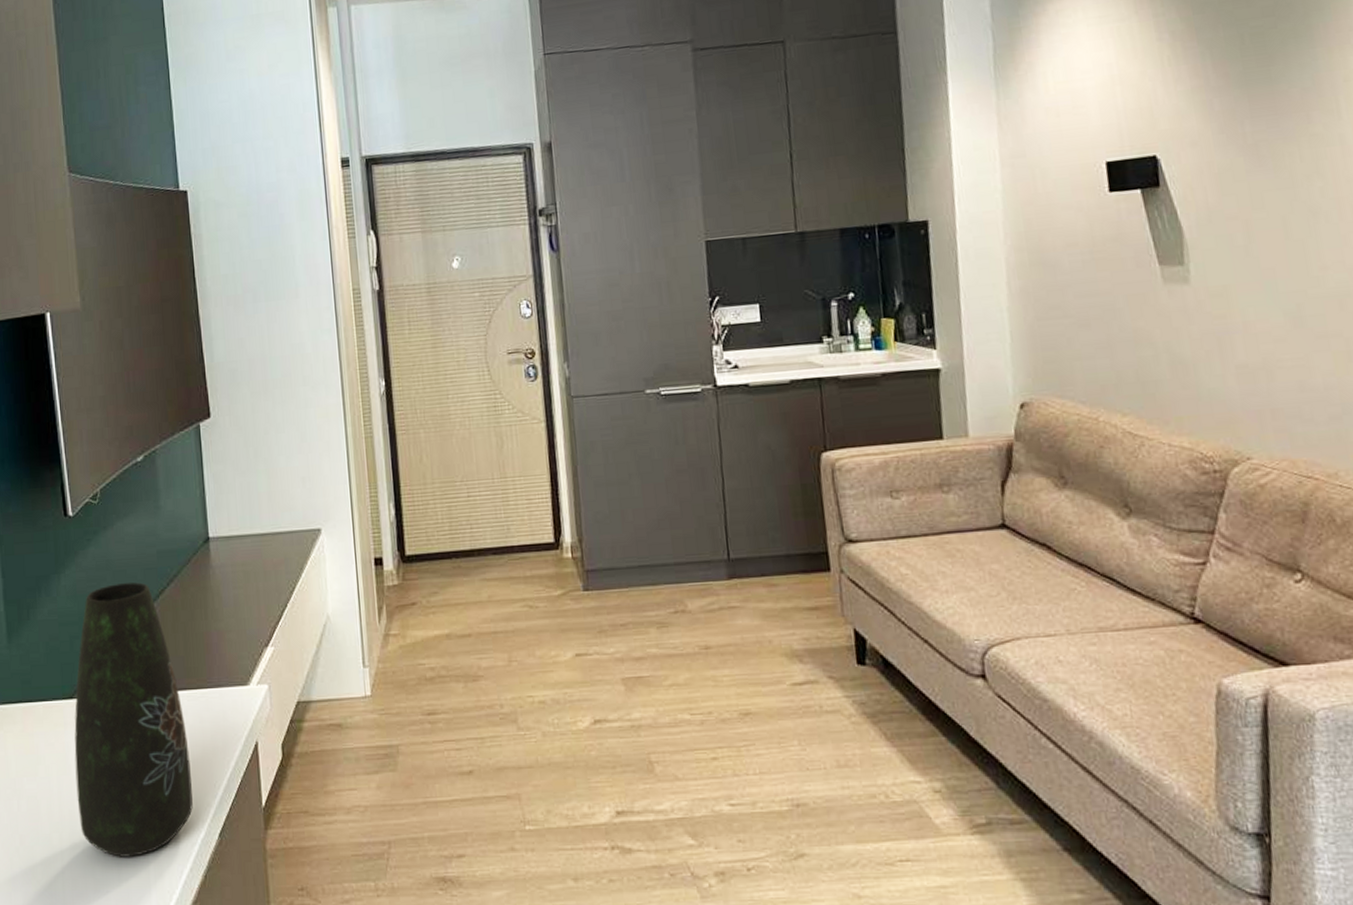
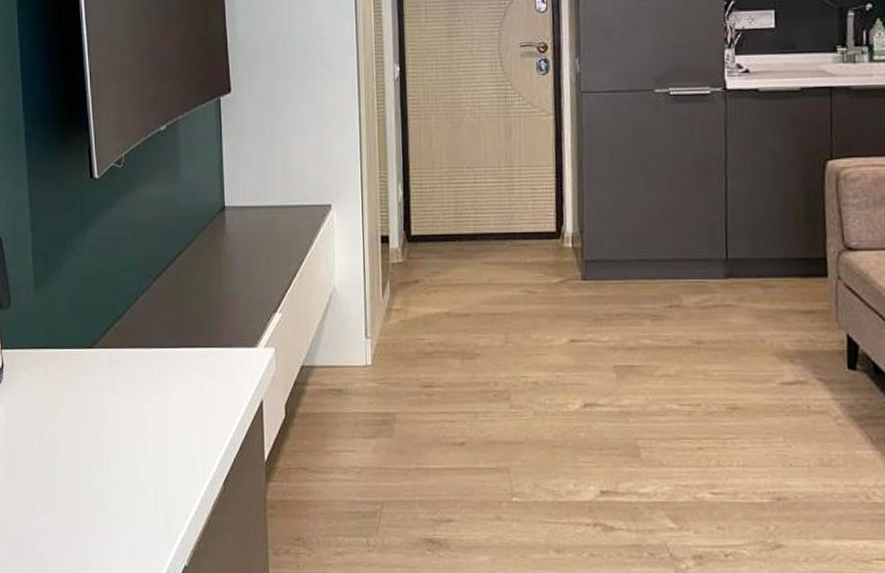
vase: present [74,582,193,857] -> none [93,244,200,497]

